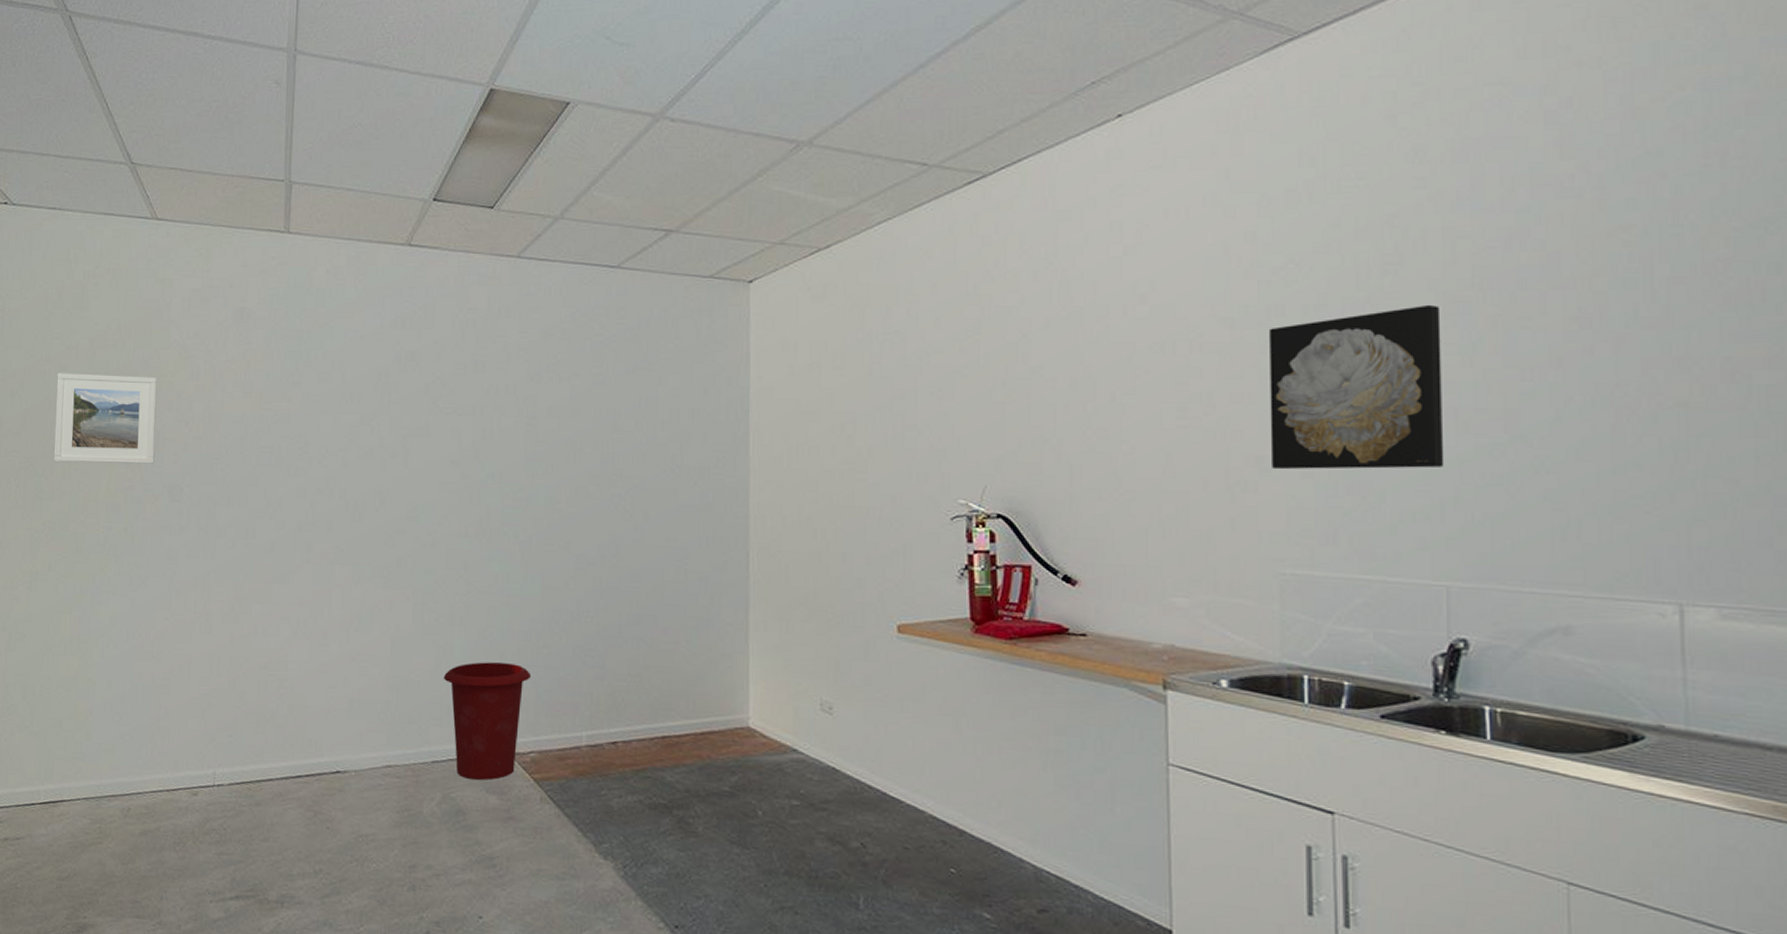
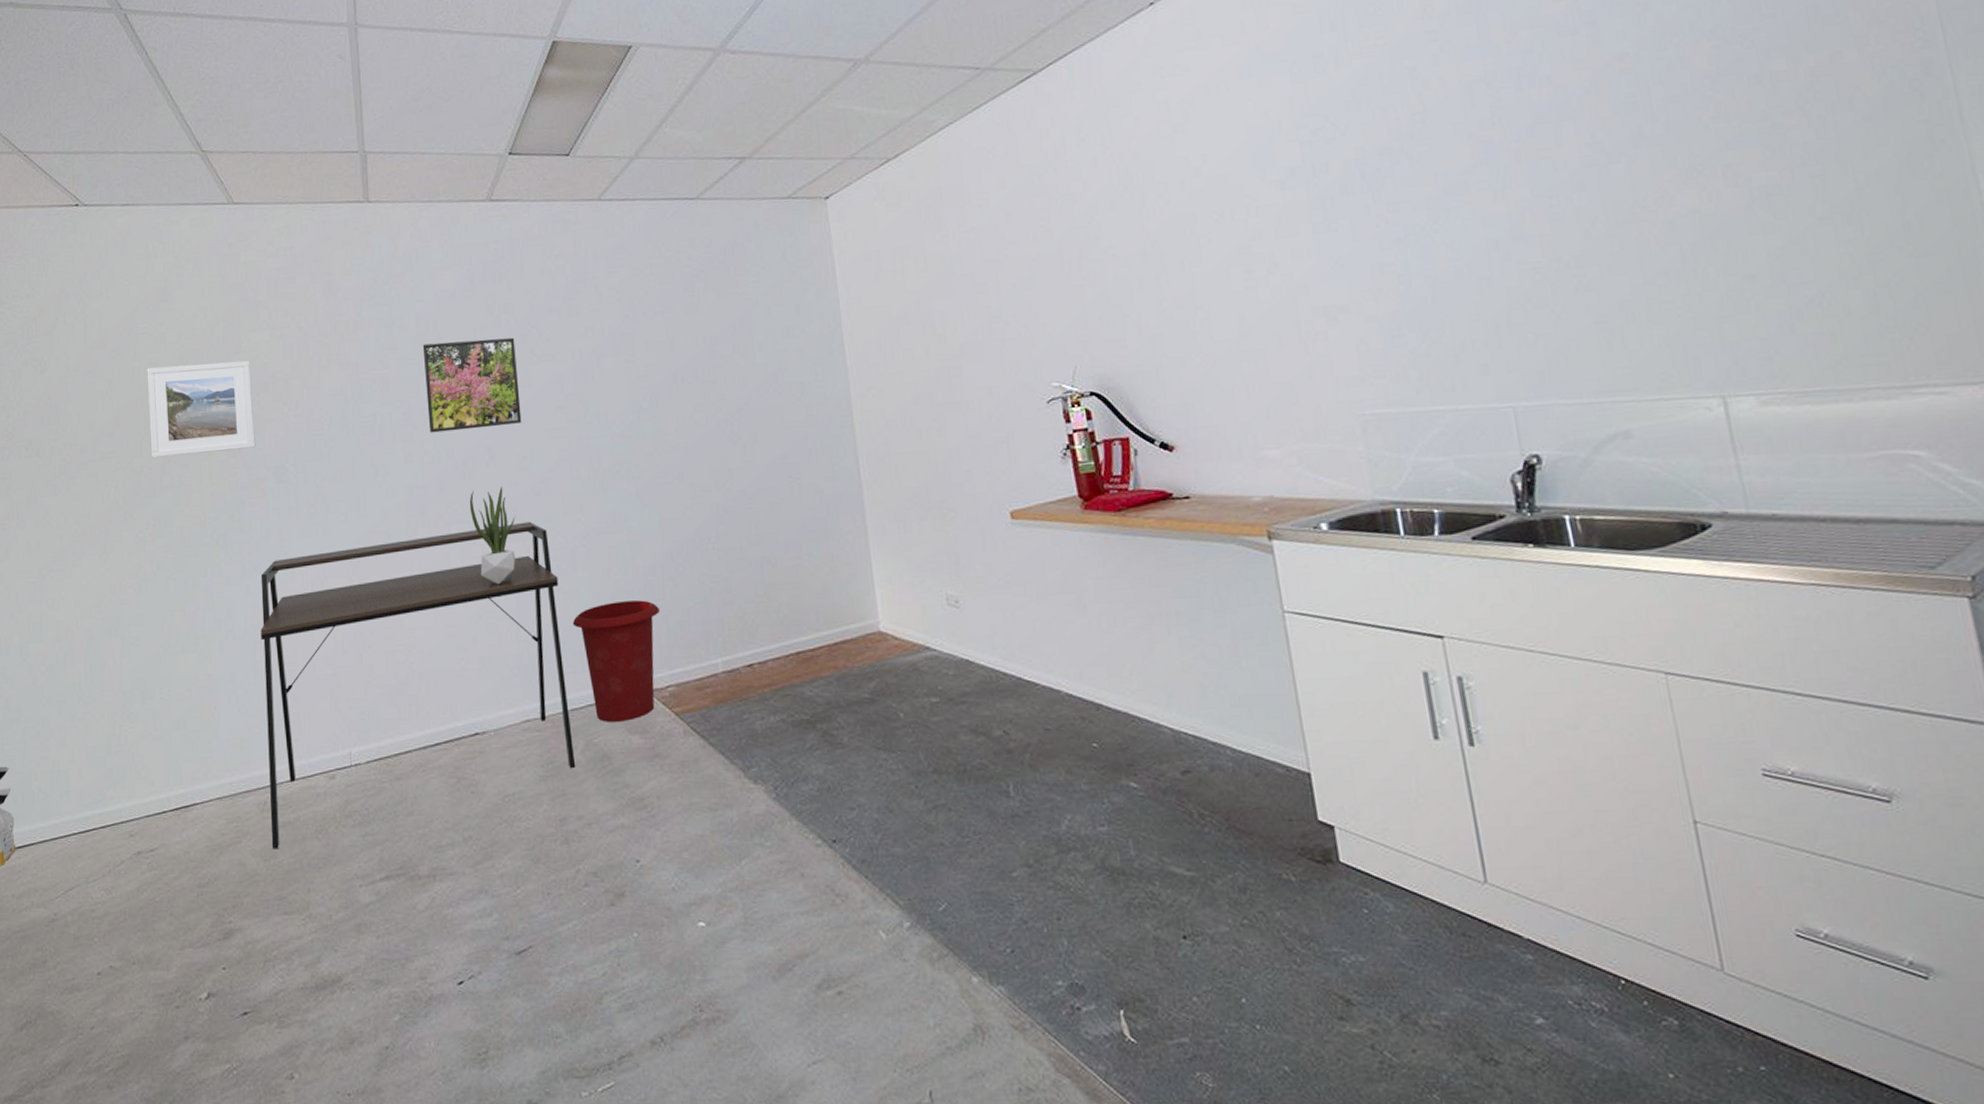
desk: none [131,571,434,855] -> present [260,521,576,849]
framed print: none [324,382,418,473] -> present [422,337,522,433]
potted plant: none [355,533,399,630] -> present [469,486,516,585]
wall art: present [1270,304,1445,470] -> none [1317,146,1494,318]

